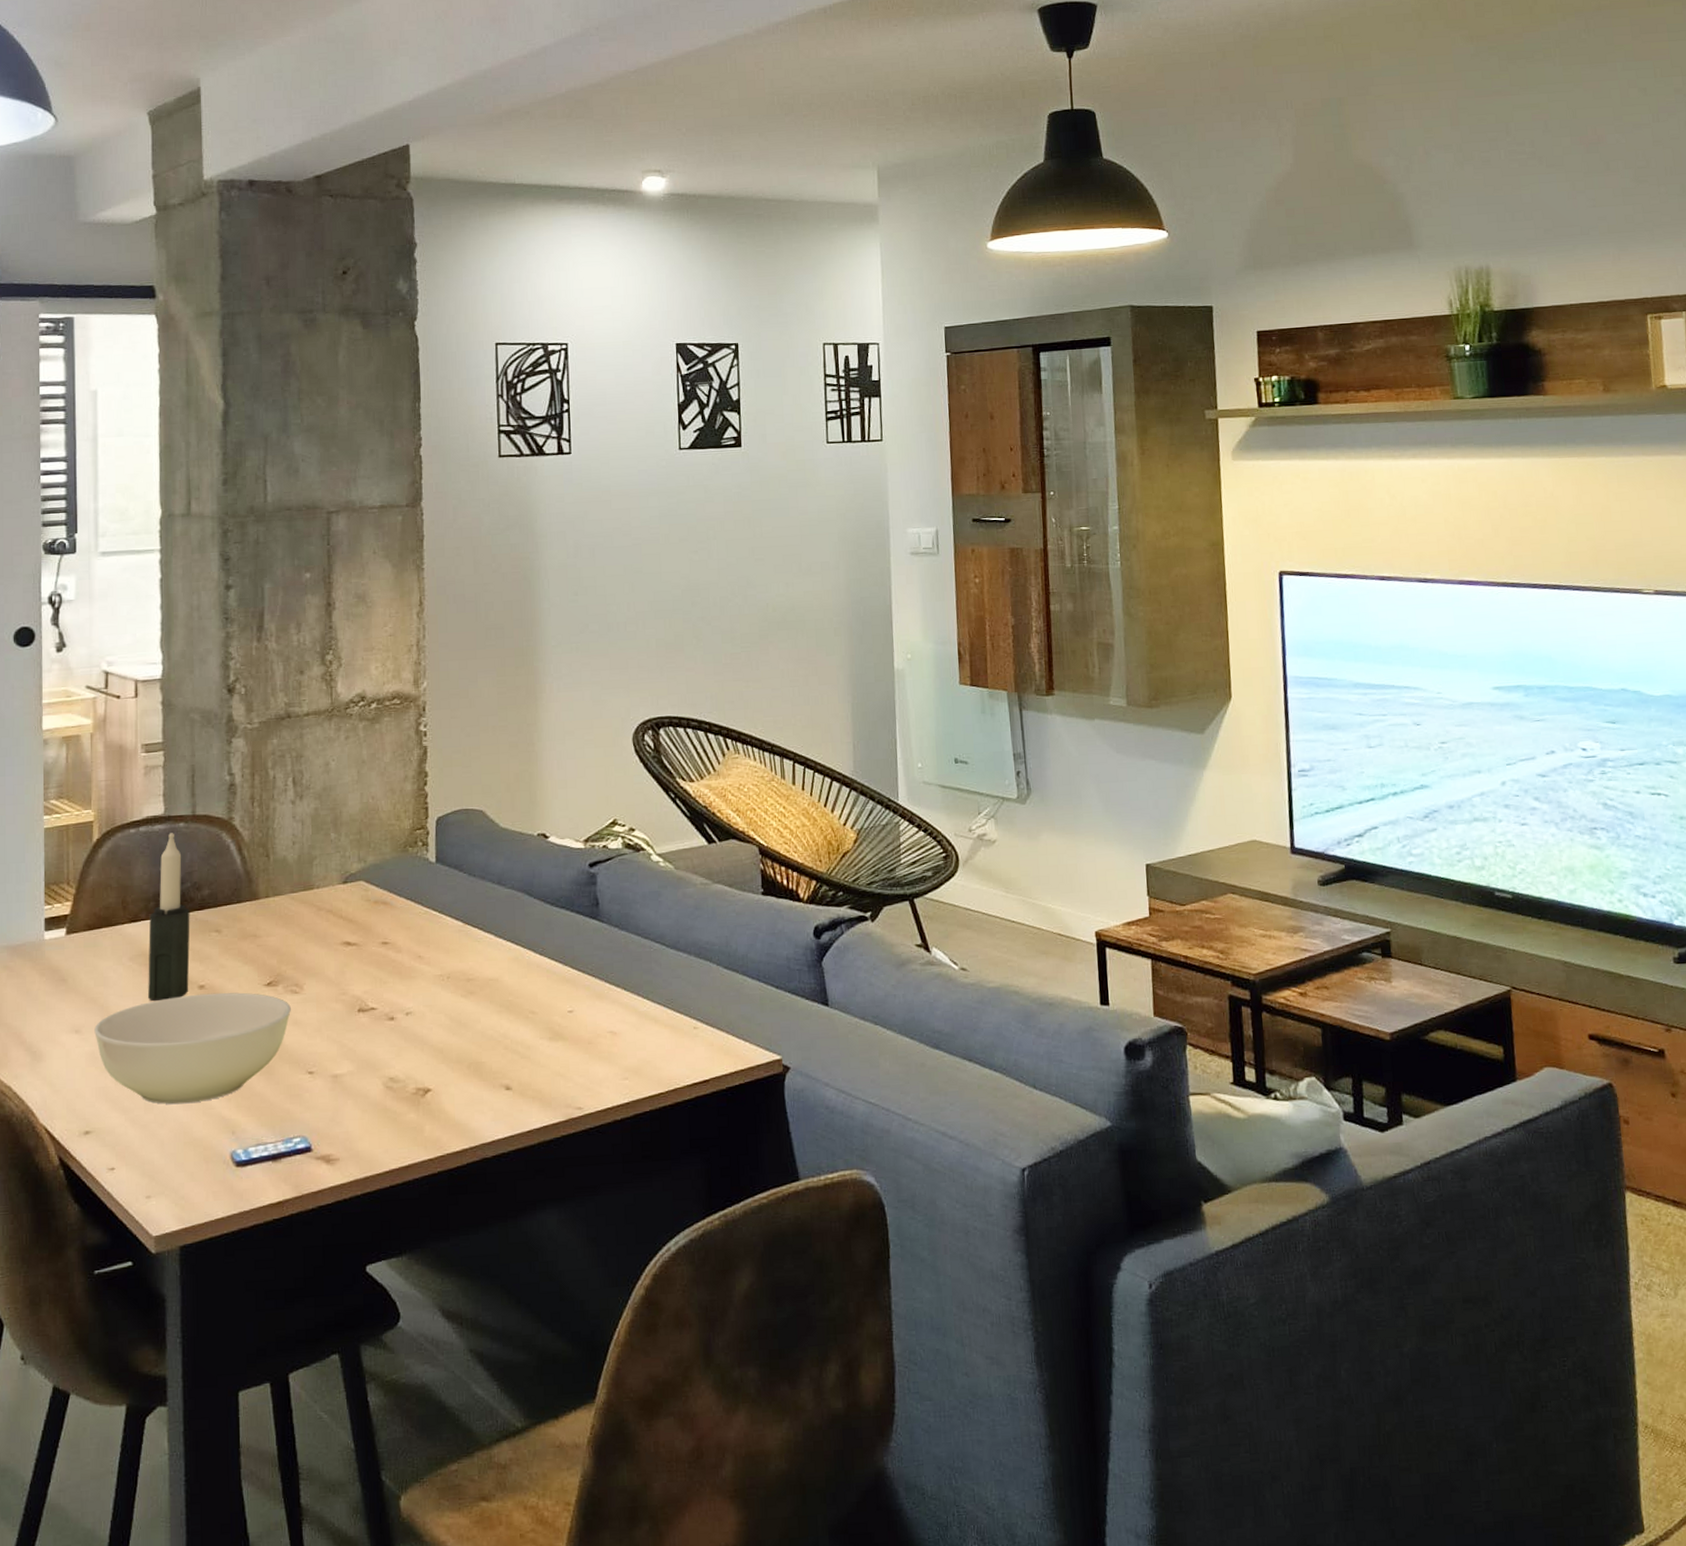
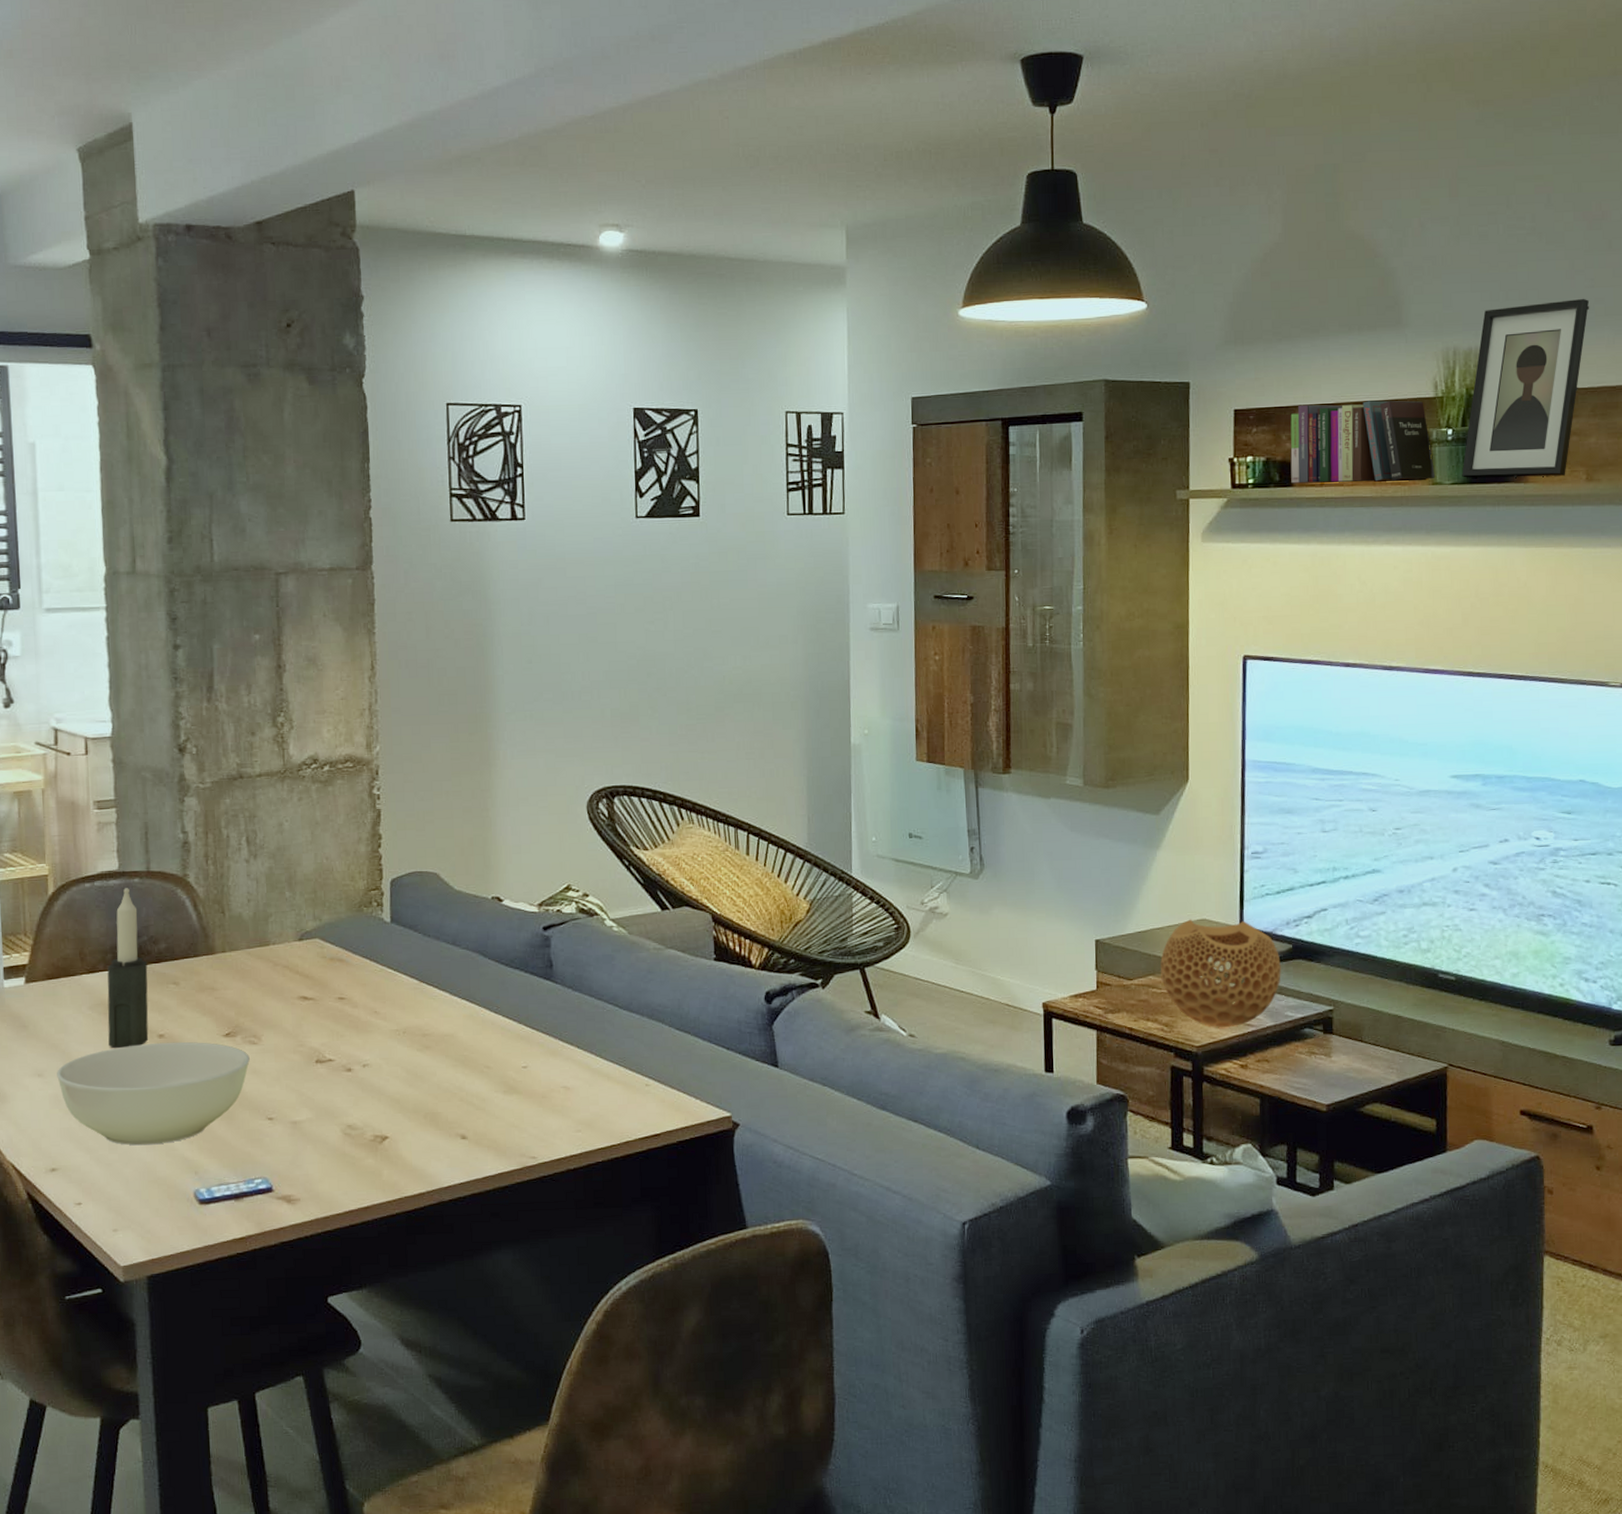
decorative bowl: none [1212,840,1336,954] -> present [1160,919,1281,1028]
books: none [1312,318,1456,401] -> present [1290,400,1435,484]
picture frame: none [1482,217,1594,392] -> present [1462,298,1590,479]

